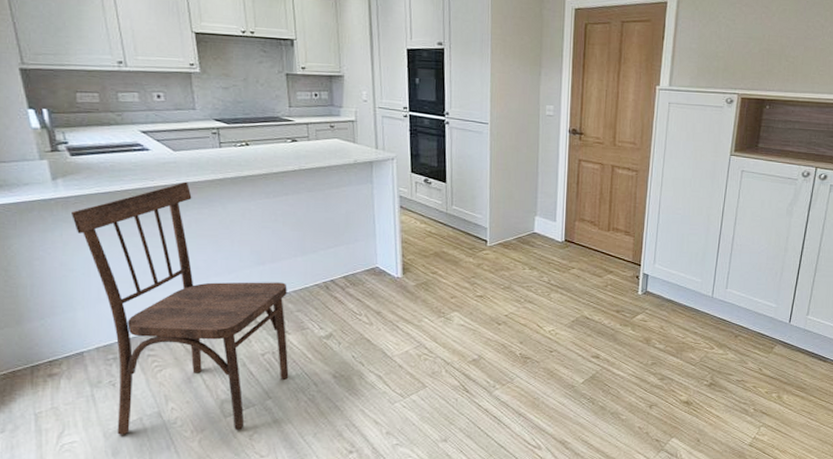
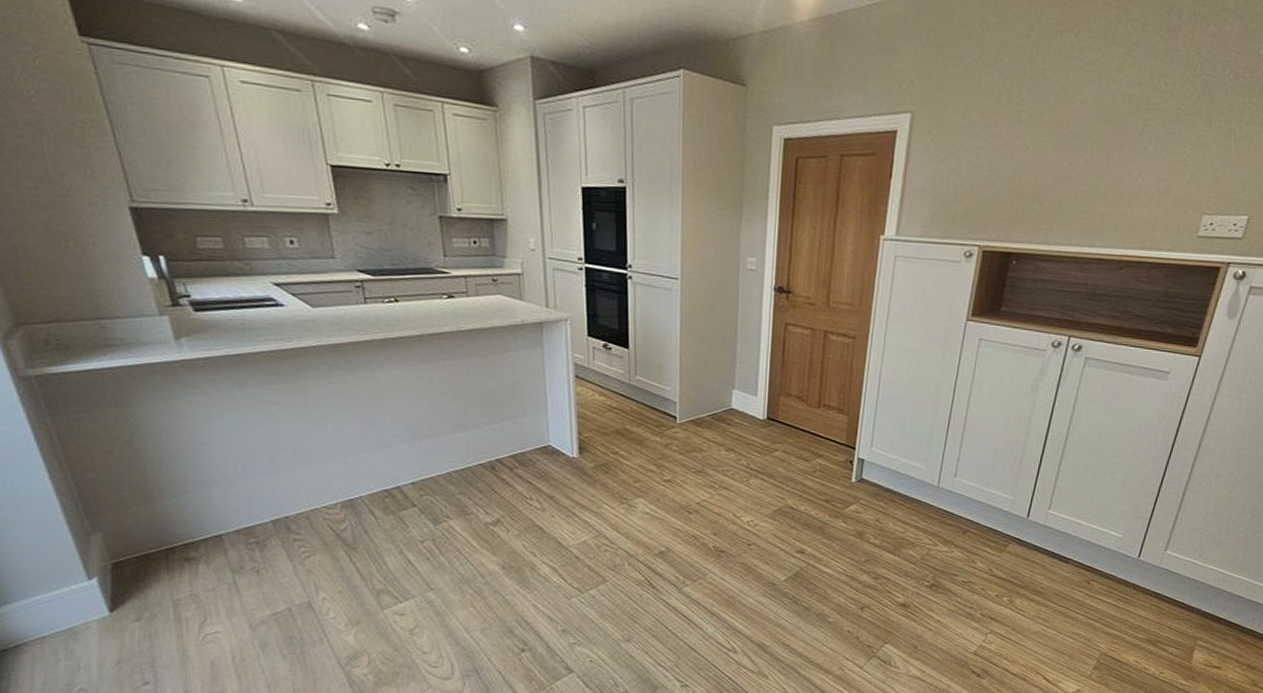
dining chair: present [72,181,289,435] -> none [199,343,452,626]

